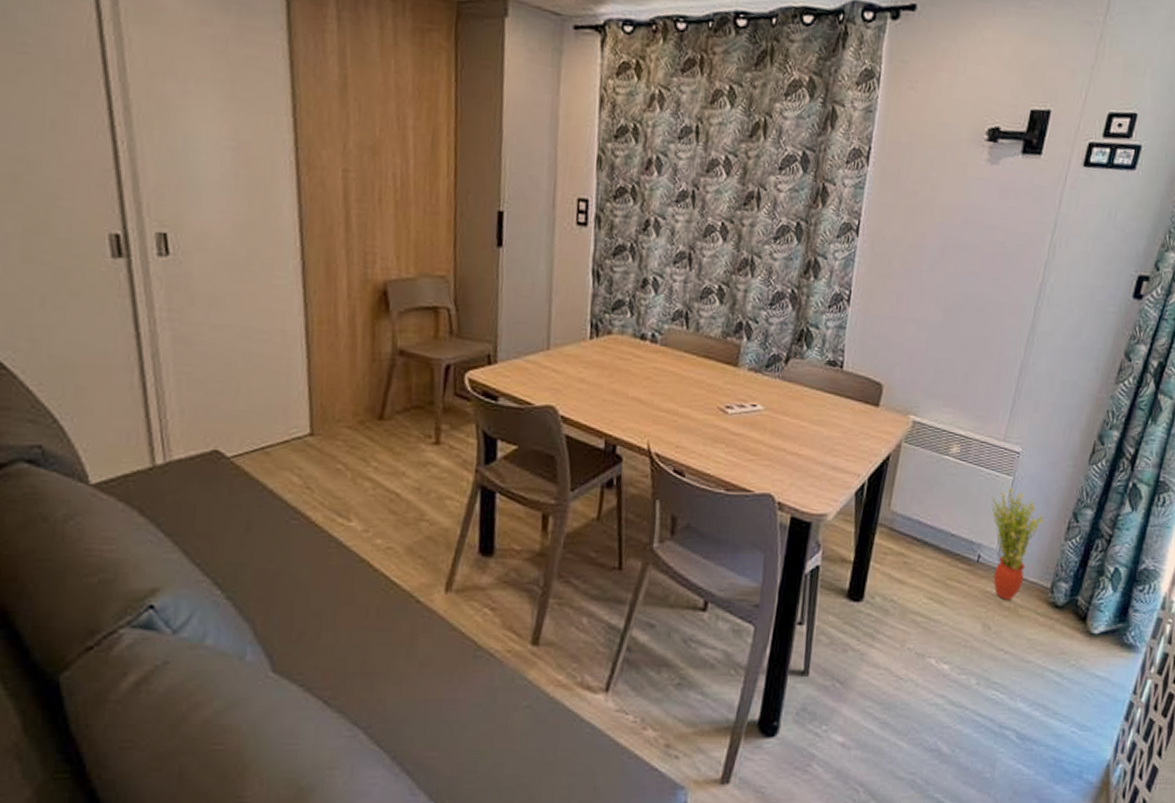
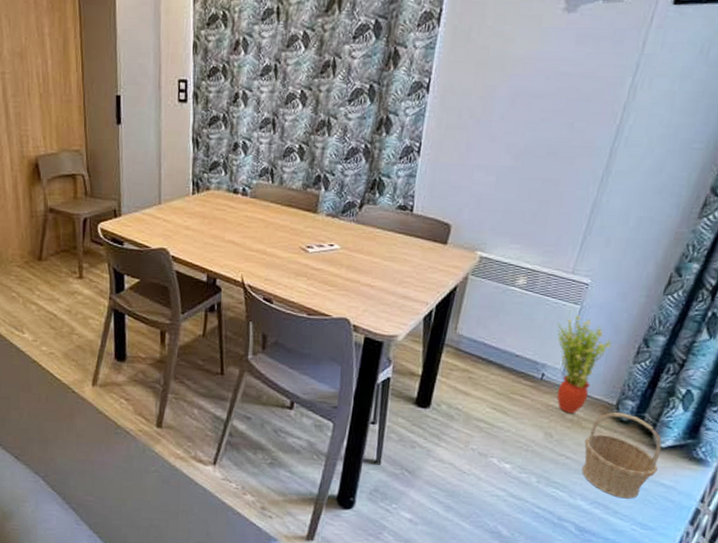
basket: none [1020,597,1095,696] -> present [581,412,662,499]

